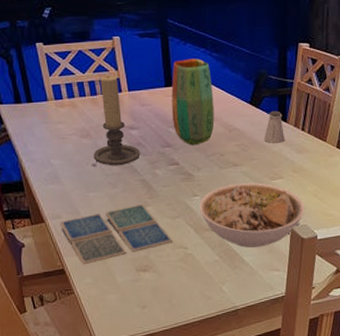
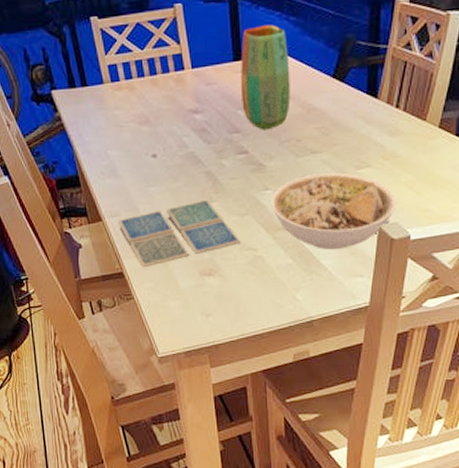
candle holder: present [93,75,141,166] -> none [153,50,205,157]
saltshaker: present [264,110,285,144] -> none [349,84,374,126]

